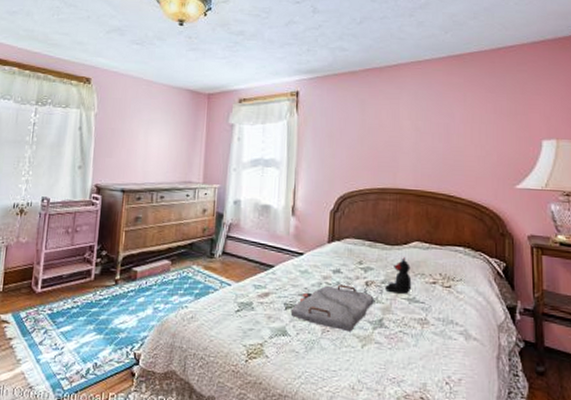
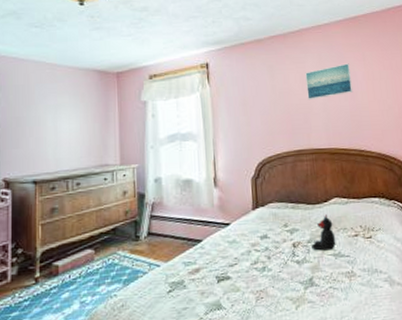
serving tray: present [290,284,374,332] -> none [223,249,303,296]
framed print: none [398,103,448,139] -> present [305,63,352,101]

